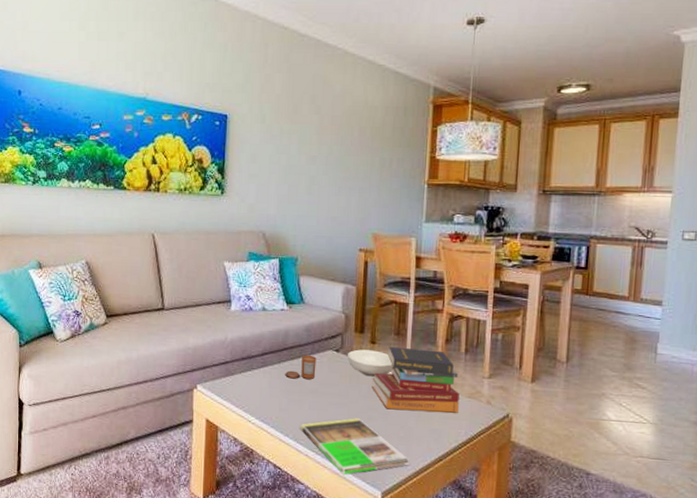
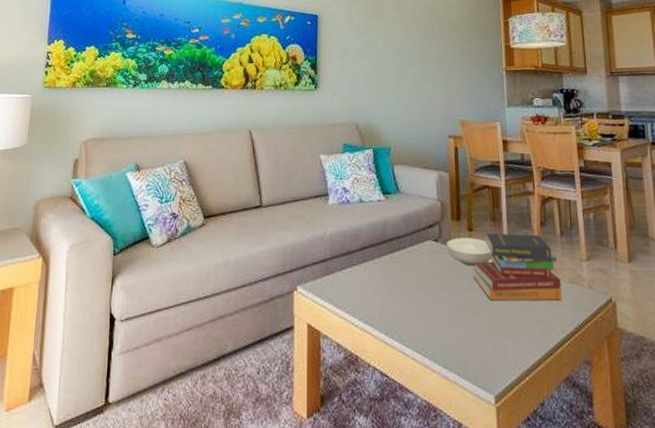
candle: present [285,355,317,380] -> none [386,246,417,274]
magazine: present [300,418,411,475] -> none [404,313,521,378]

